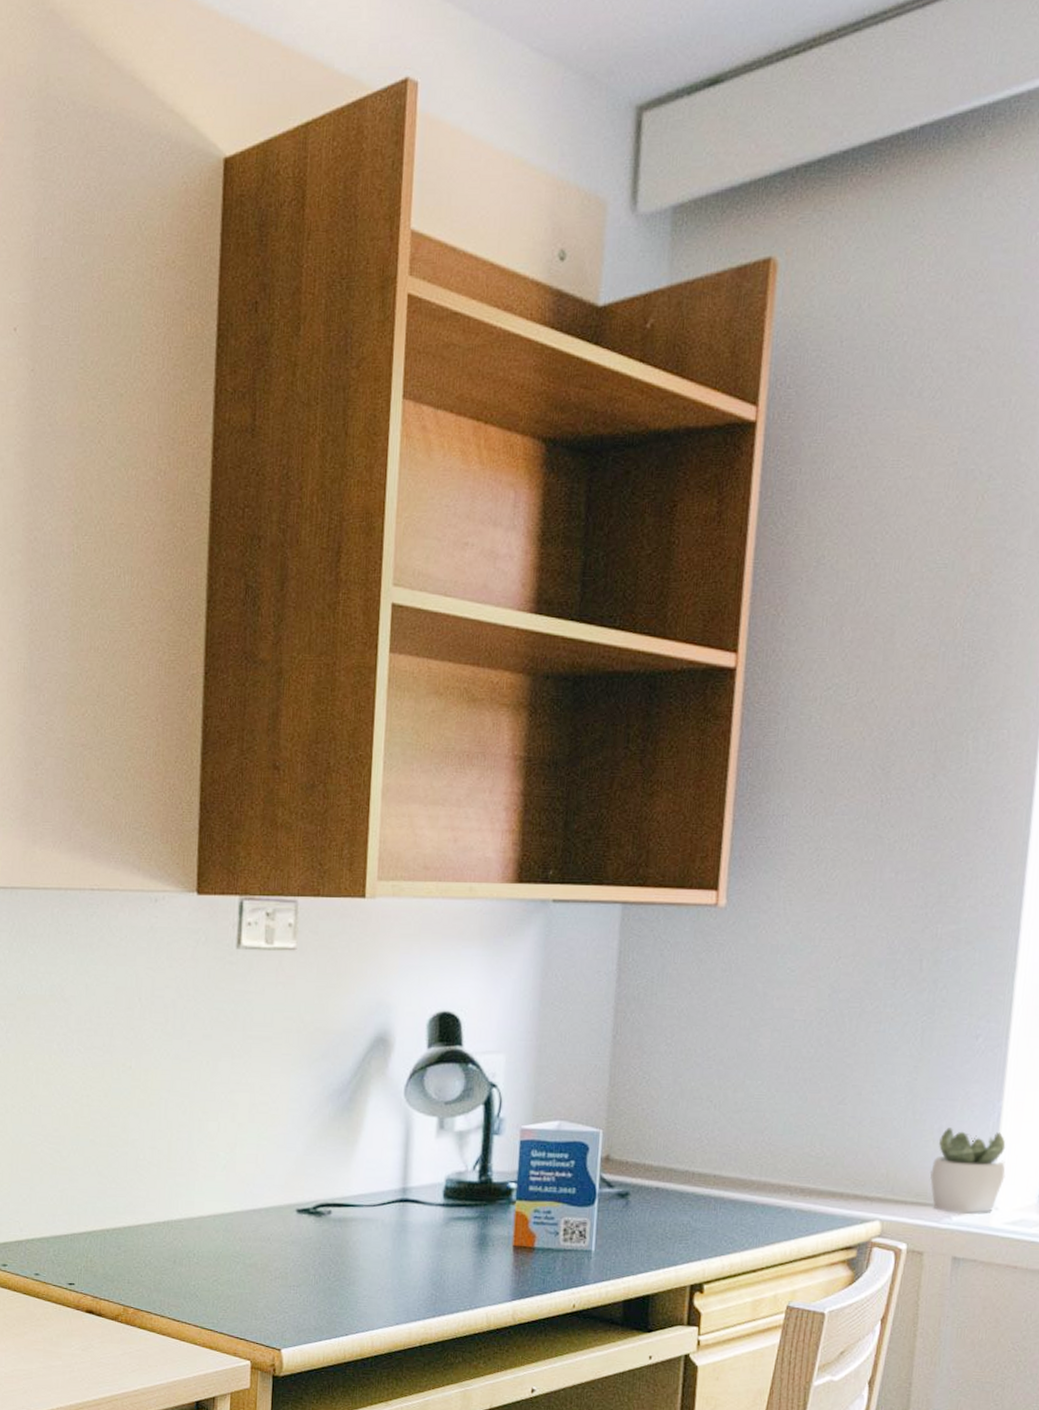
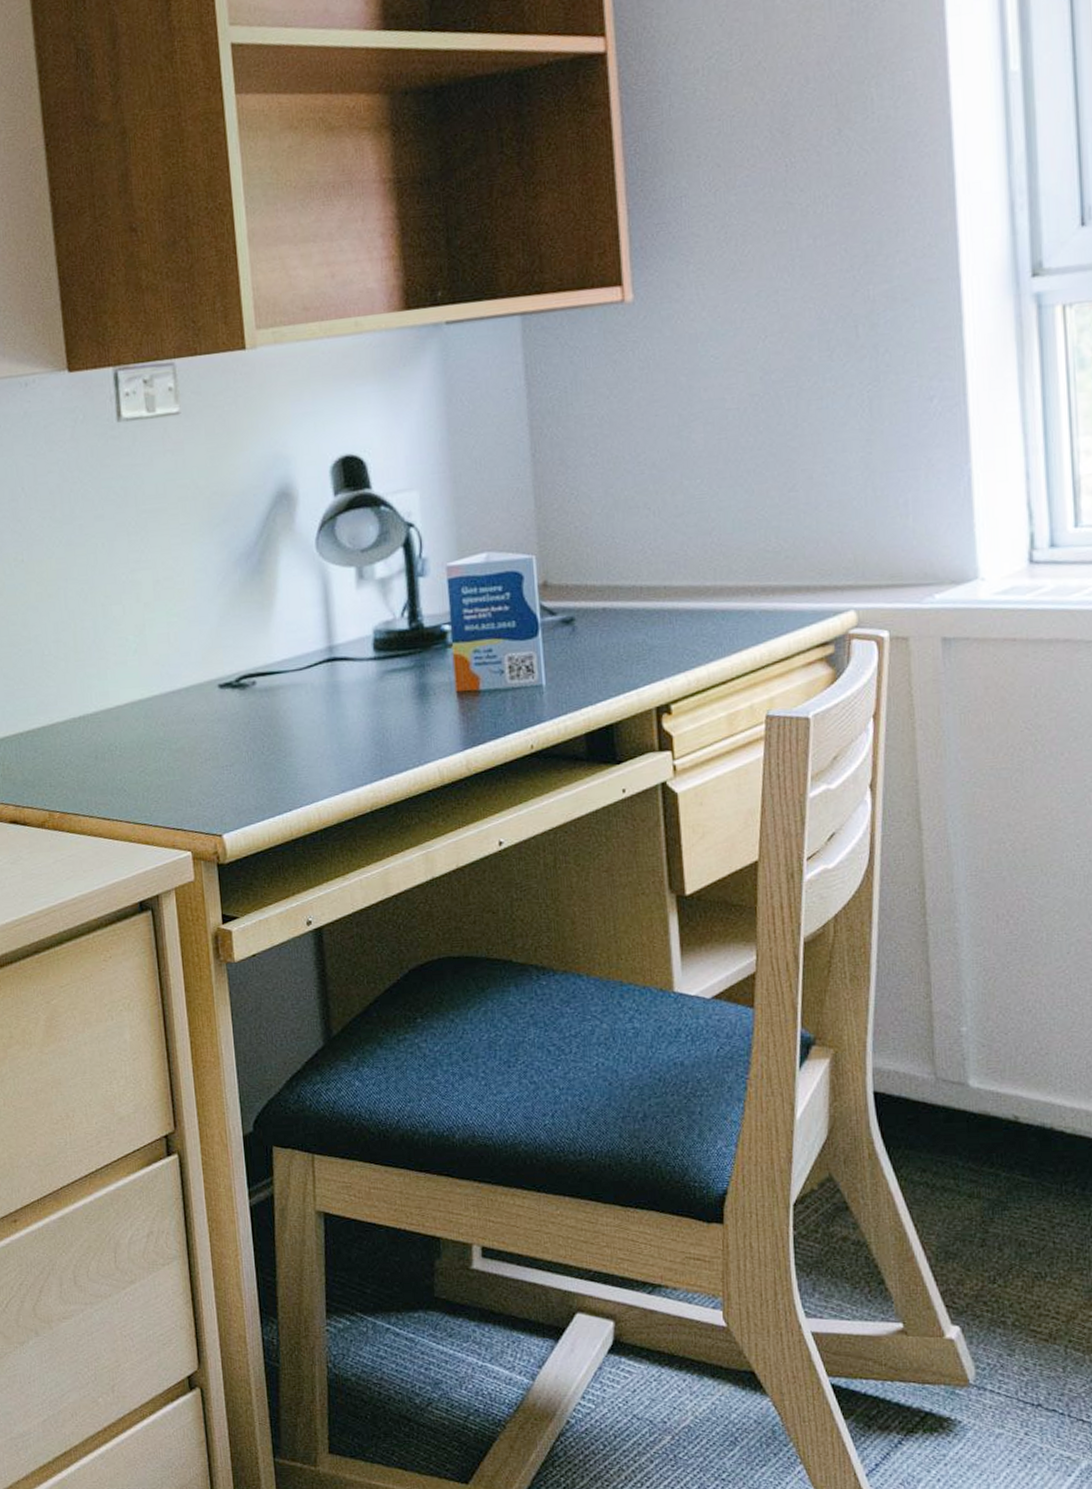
succulent plant: present [930,1128,1006,1215] -> none [903,497,987,591]

